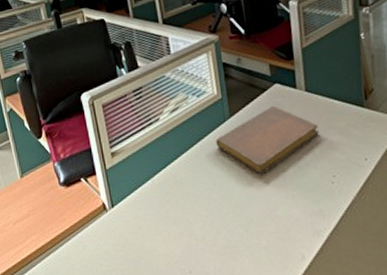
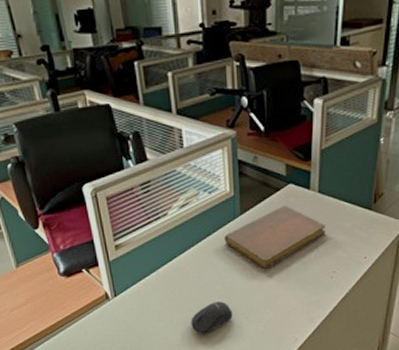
computer mouse: none [188,212,232,250] -> present [191,302,233,334]

